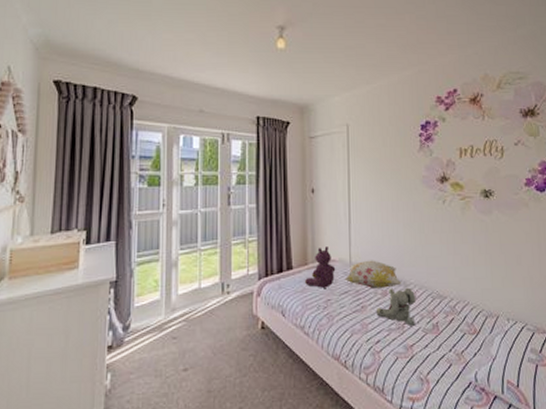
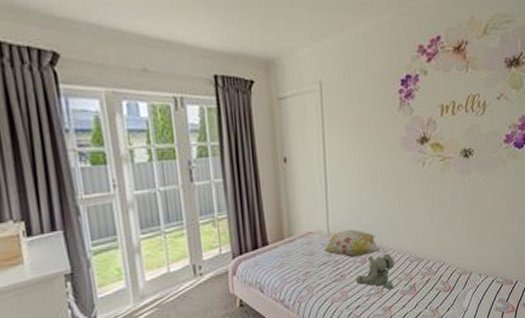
teddy bear: present [305,246,336,288] -> none [282,219,314,261]

